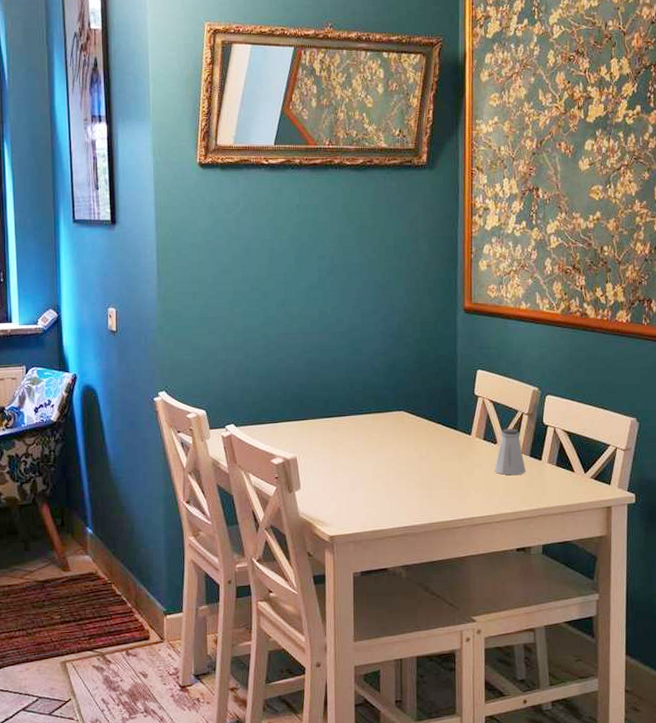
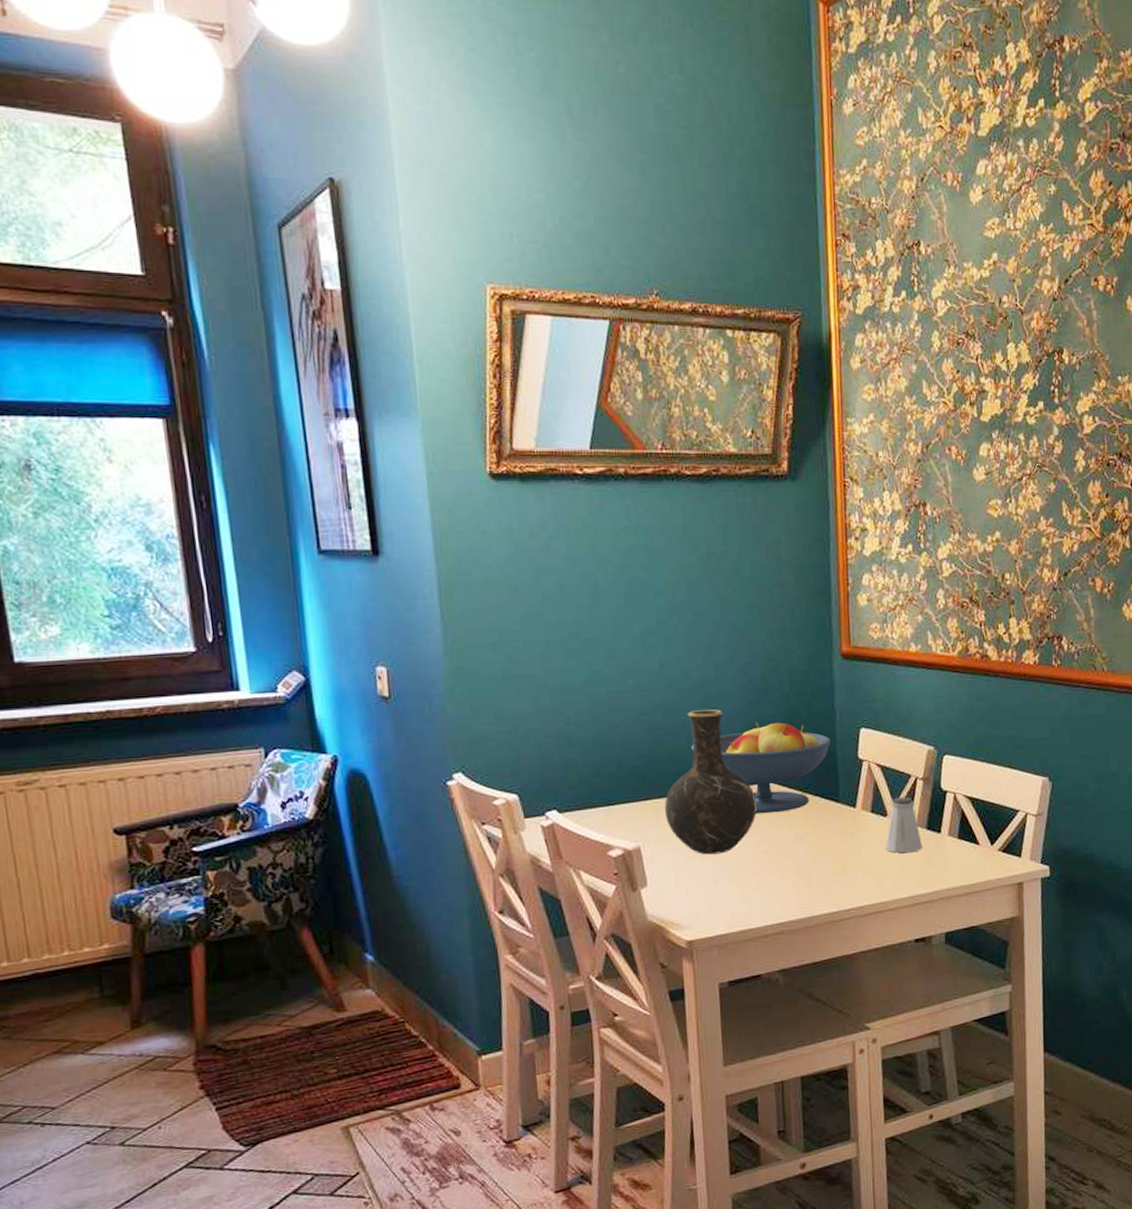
vase: none [318,350,390,467] -> present [665,709,757,855]
fruit bowl: none [340,361,452,436] -> present [691,721,831,814]

